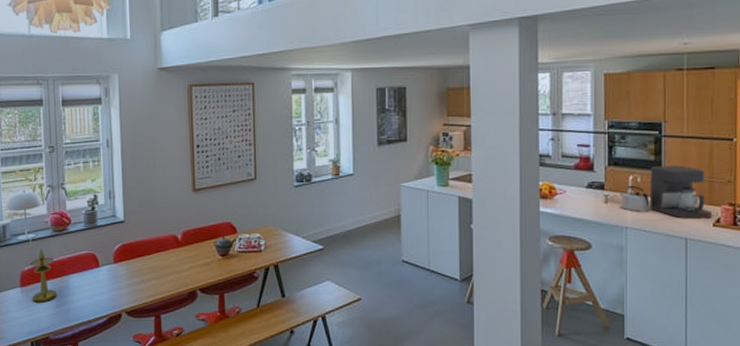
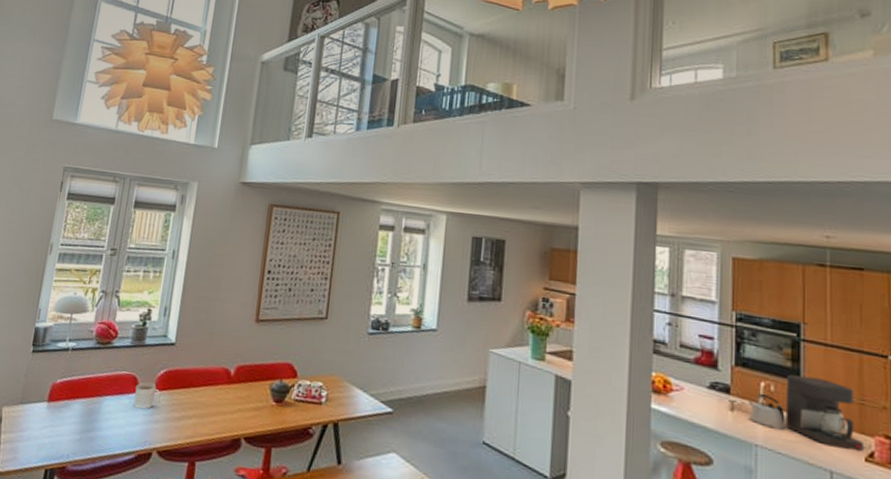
candlestick: present [29,249,56,304] -> none [57,361,91,426]
mug: none [95,257,120,280] -> present [133,382,161,410]

